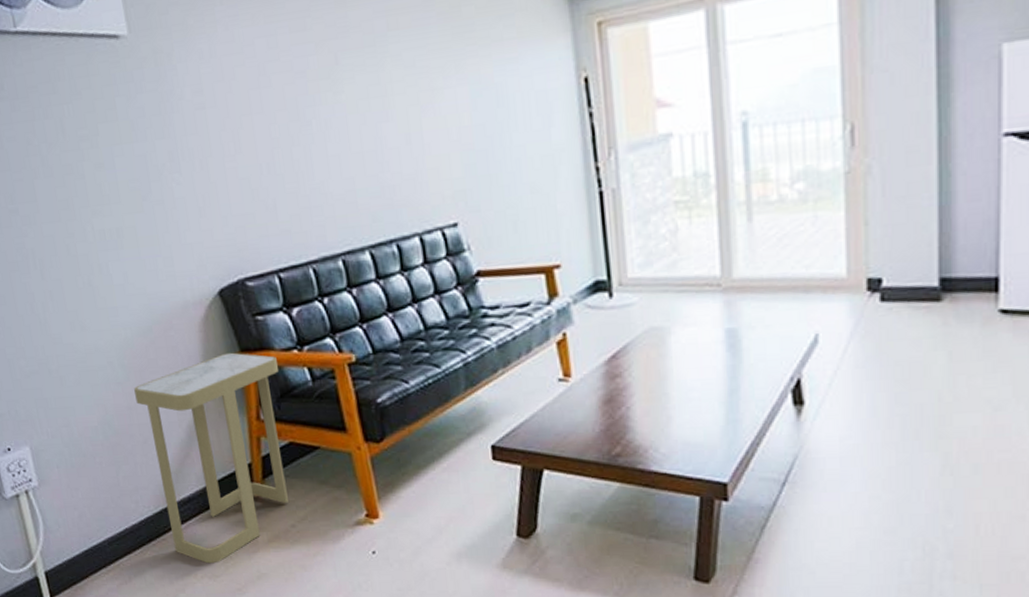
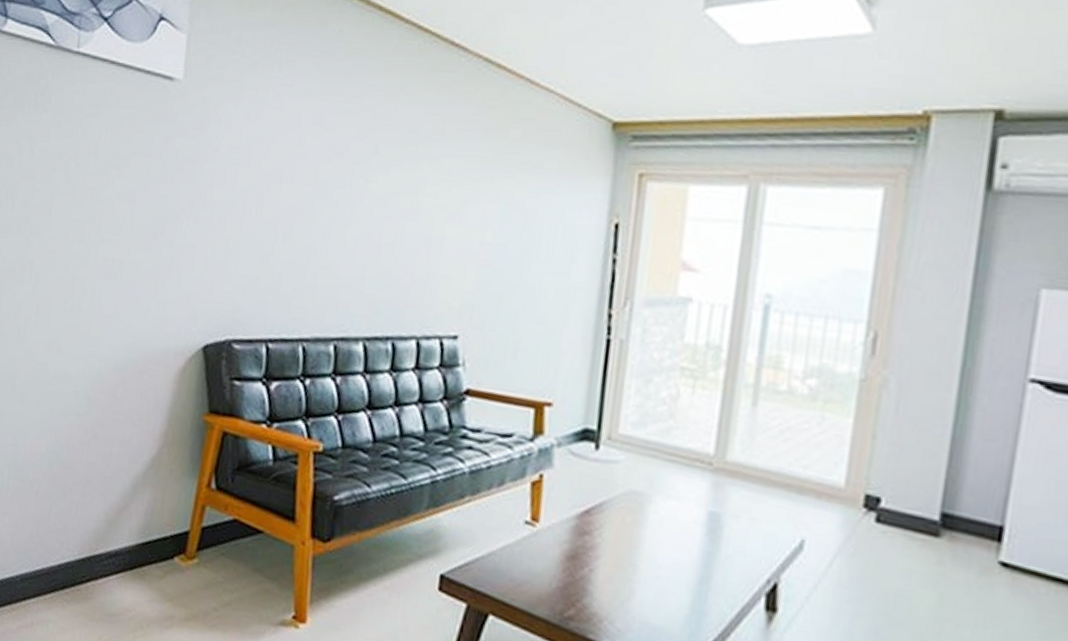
side table: present [134,352,289,564] -> none [86,410,243,629]

